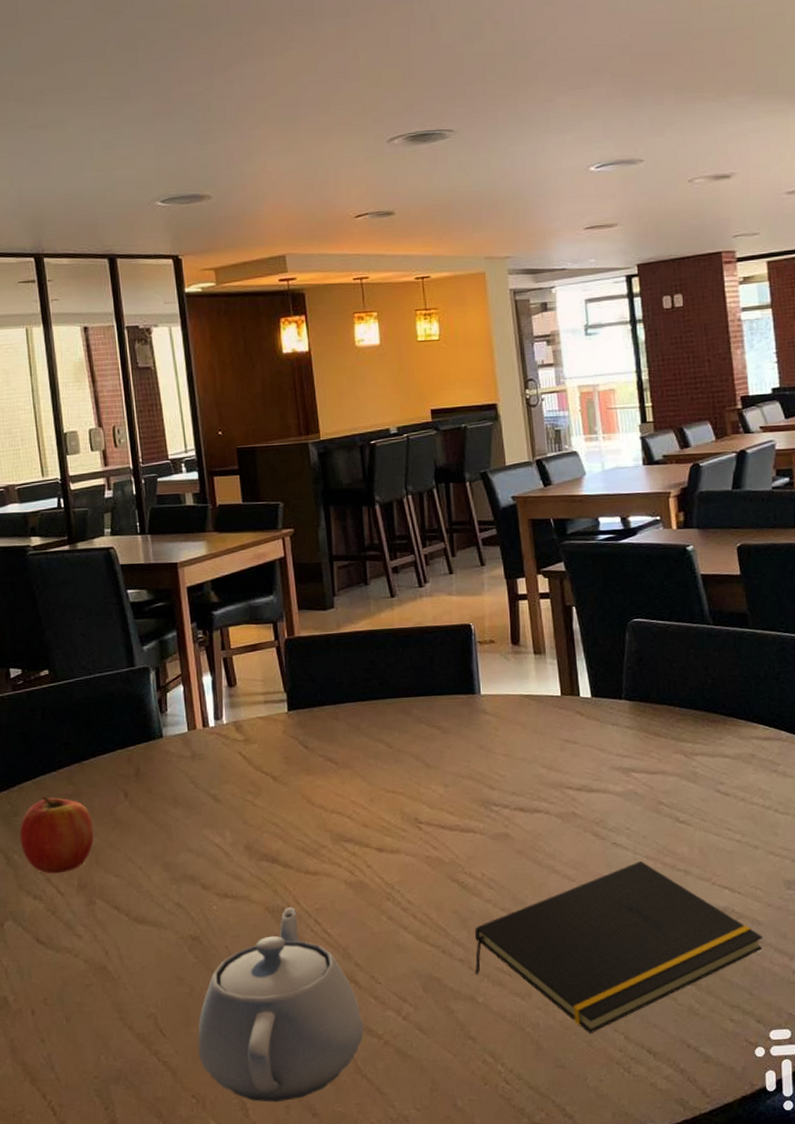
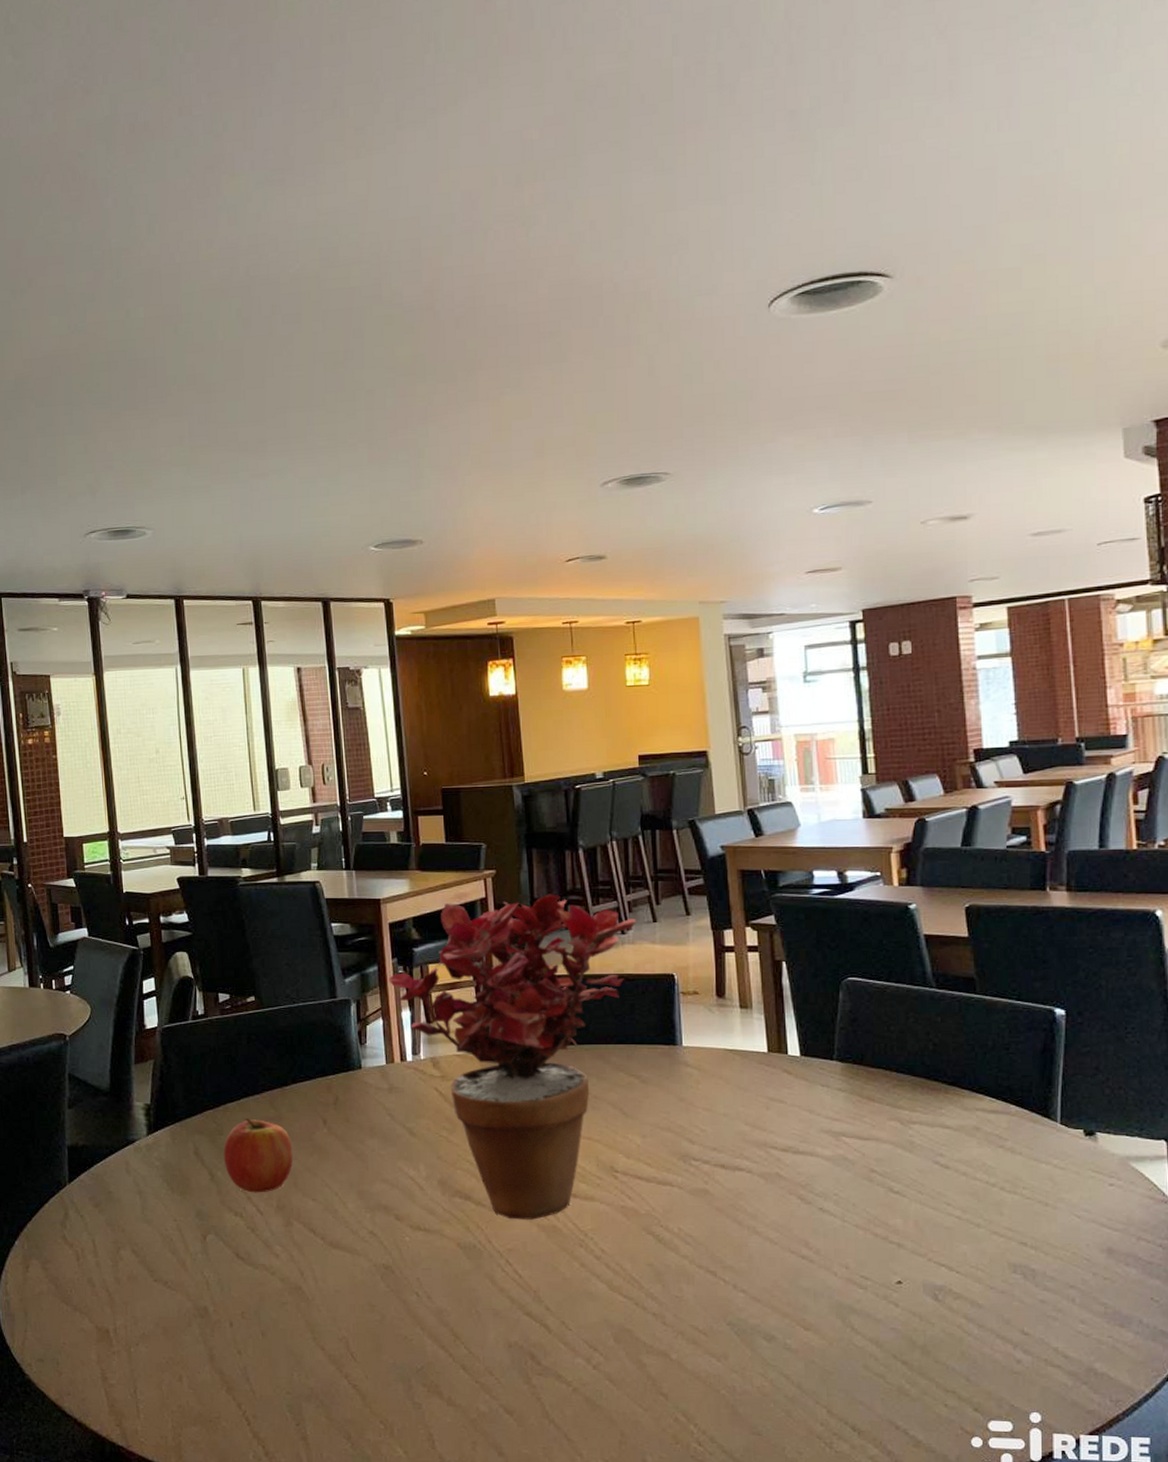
potted plant: none [188,550,434,879] -> present [389,894,637,1220]
teapot: present [198,907,364,1102] -> none [387,1245,553,1437]
notepad: present [475,861,763,1034] -> none [669,1230,983,1404]

